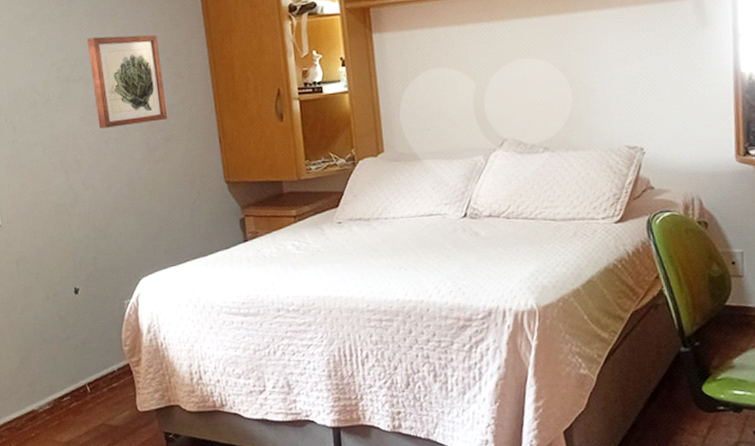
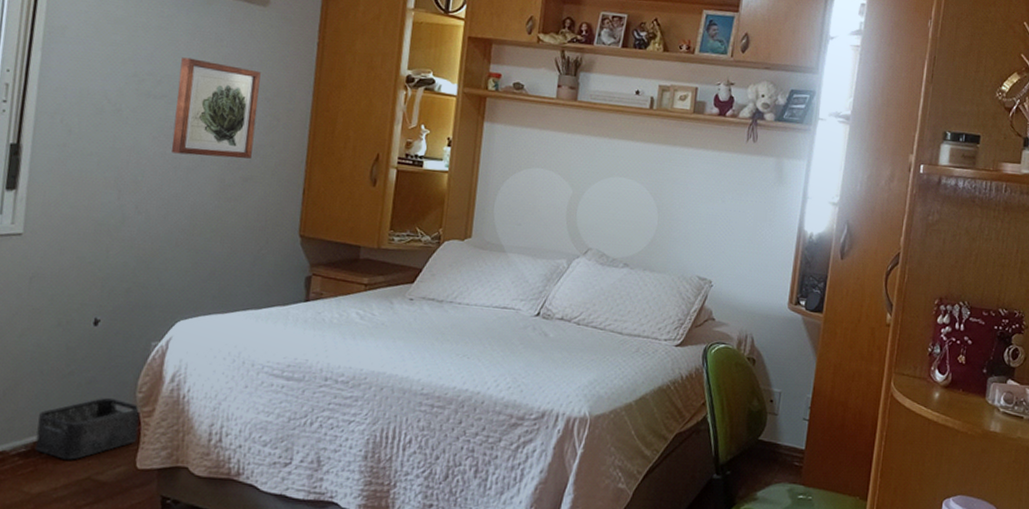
storage bin: none [51,354,133,411] -> present [34,397,140,460]

